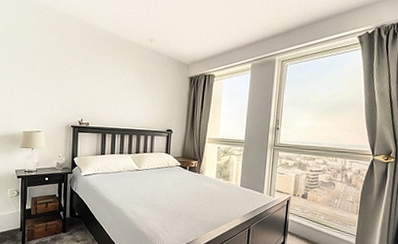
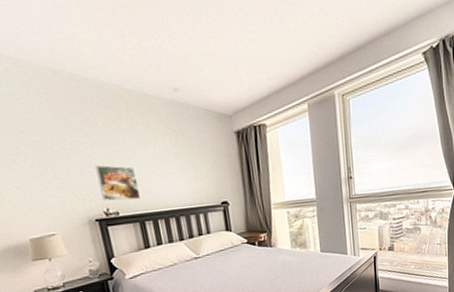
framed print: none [80,86,109,117] -> present [95,164,141,201]

